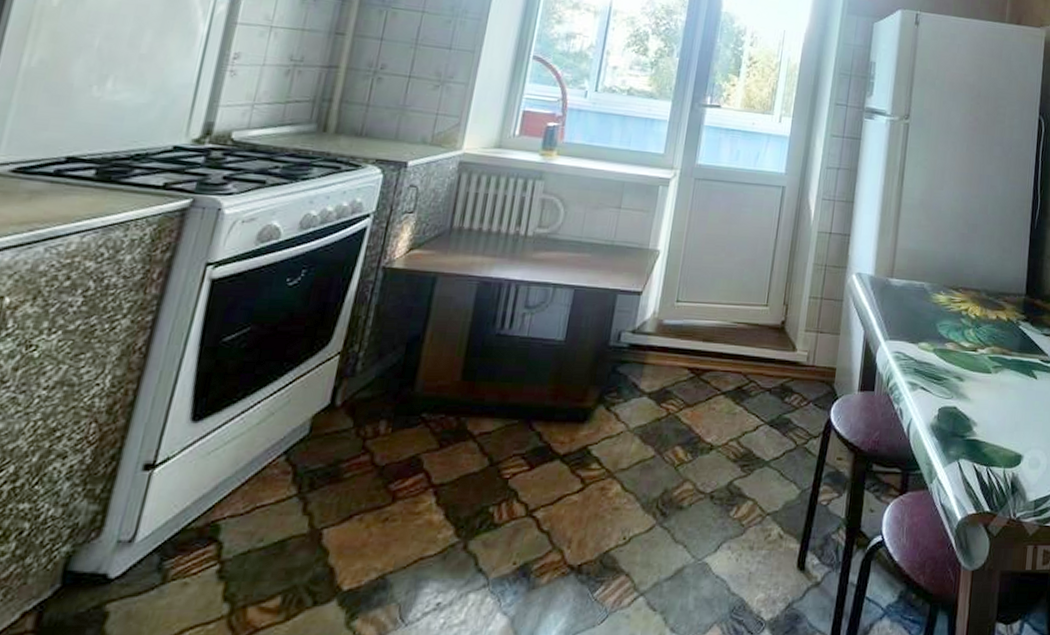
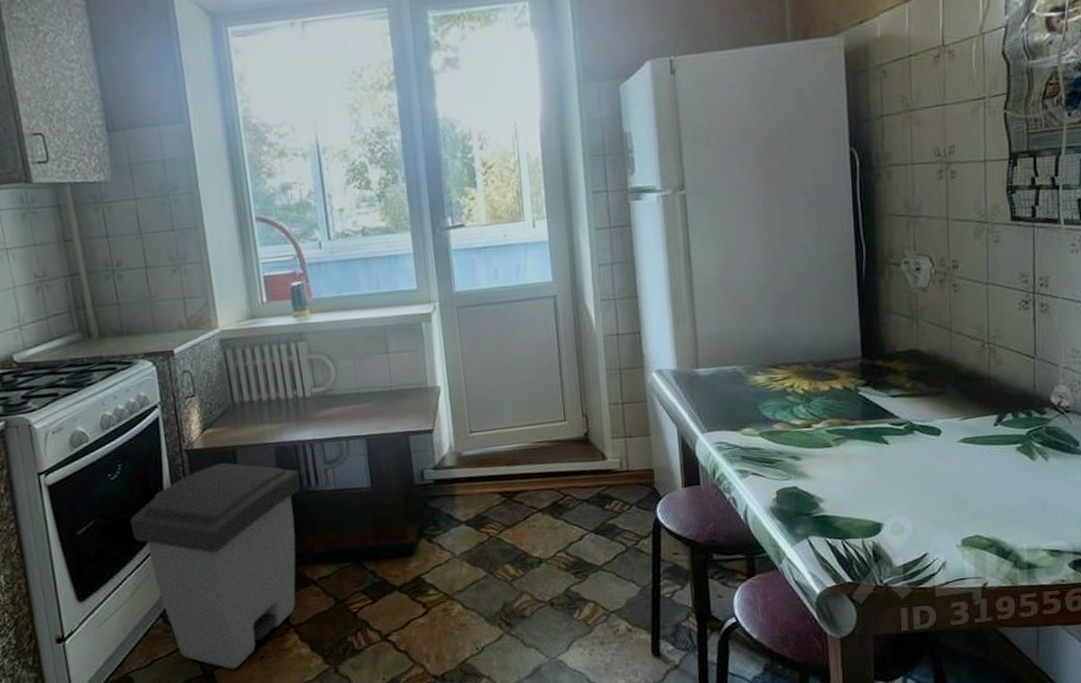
trash can: none [289,288,496,530] -> present [130,463,301,669]

